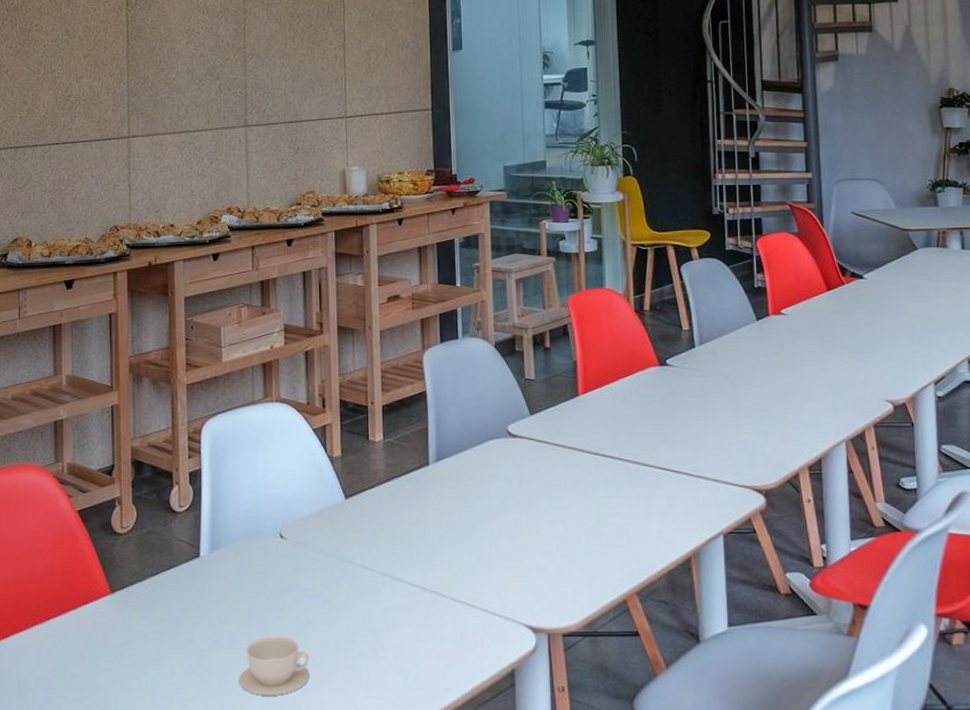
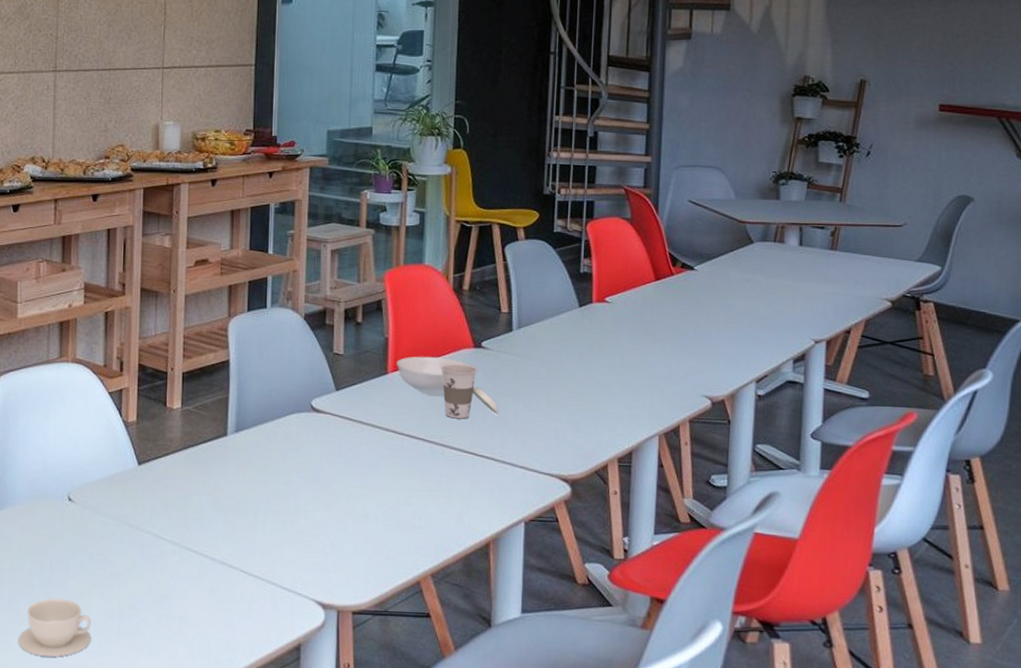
bowl: none [586,376,660,415] -> present [396,356,473,396]
cup: none [628,382,689,436] -> present [439,363,499,419]

